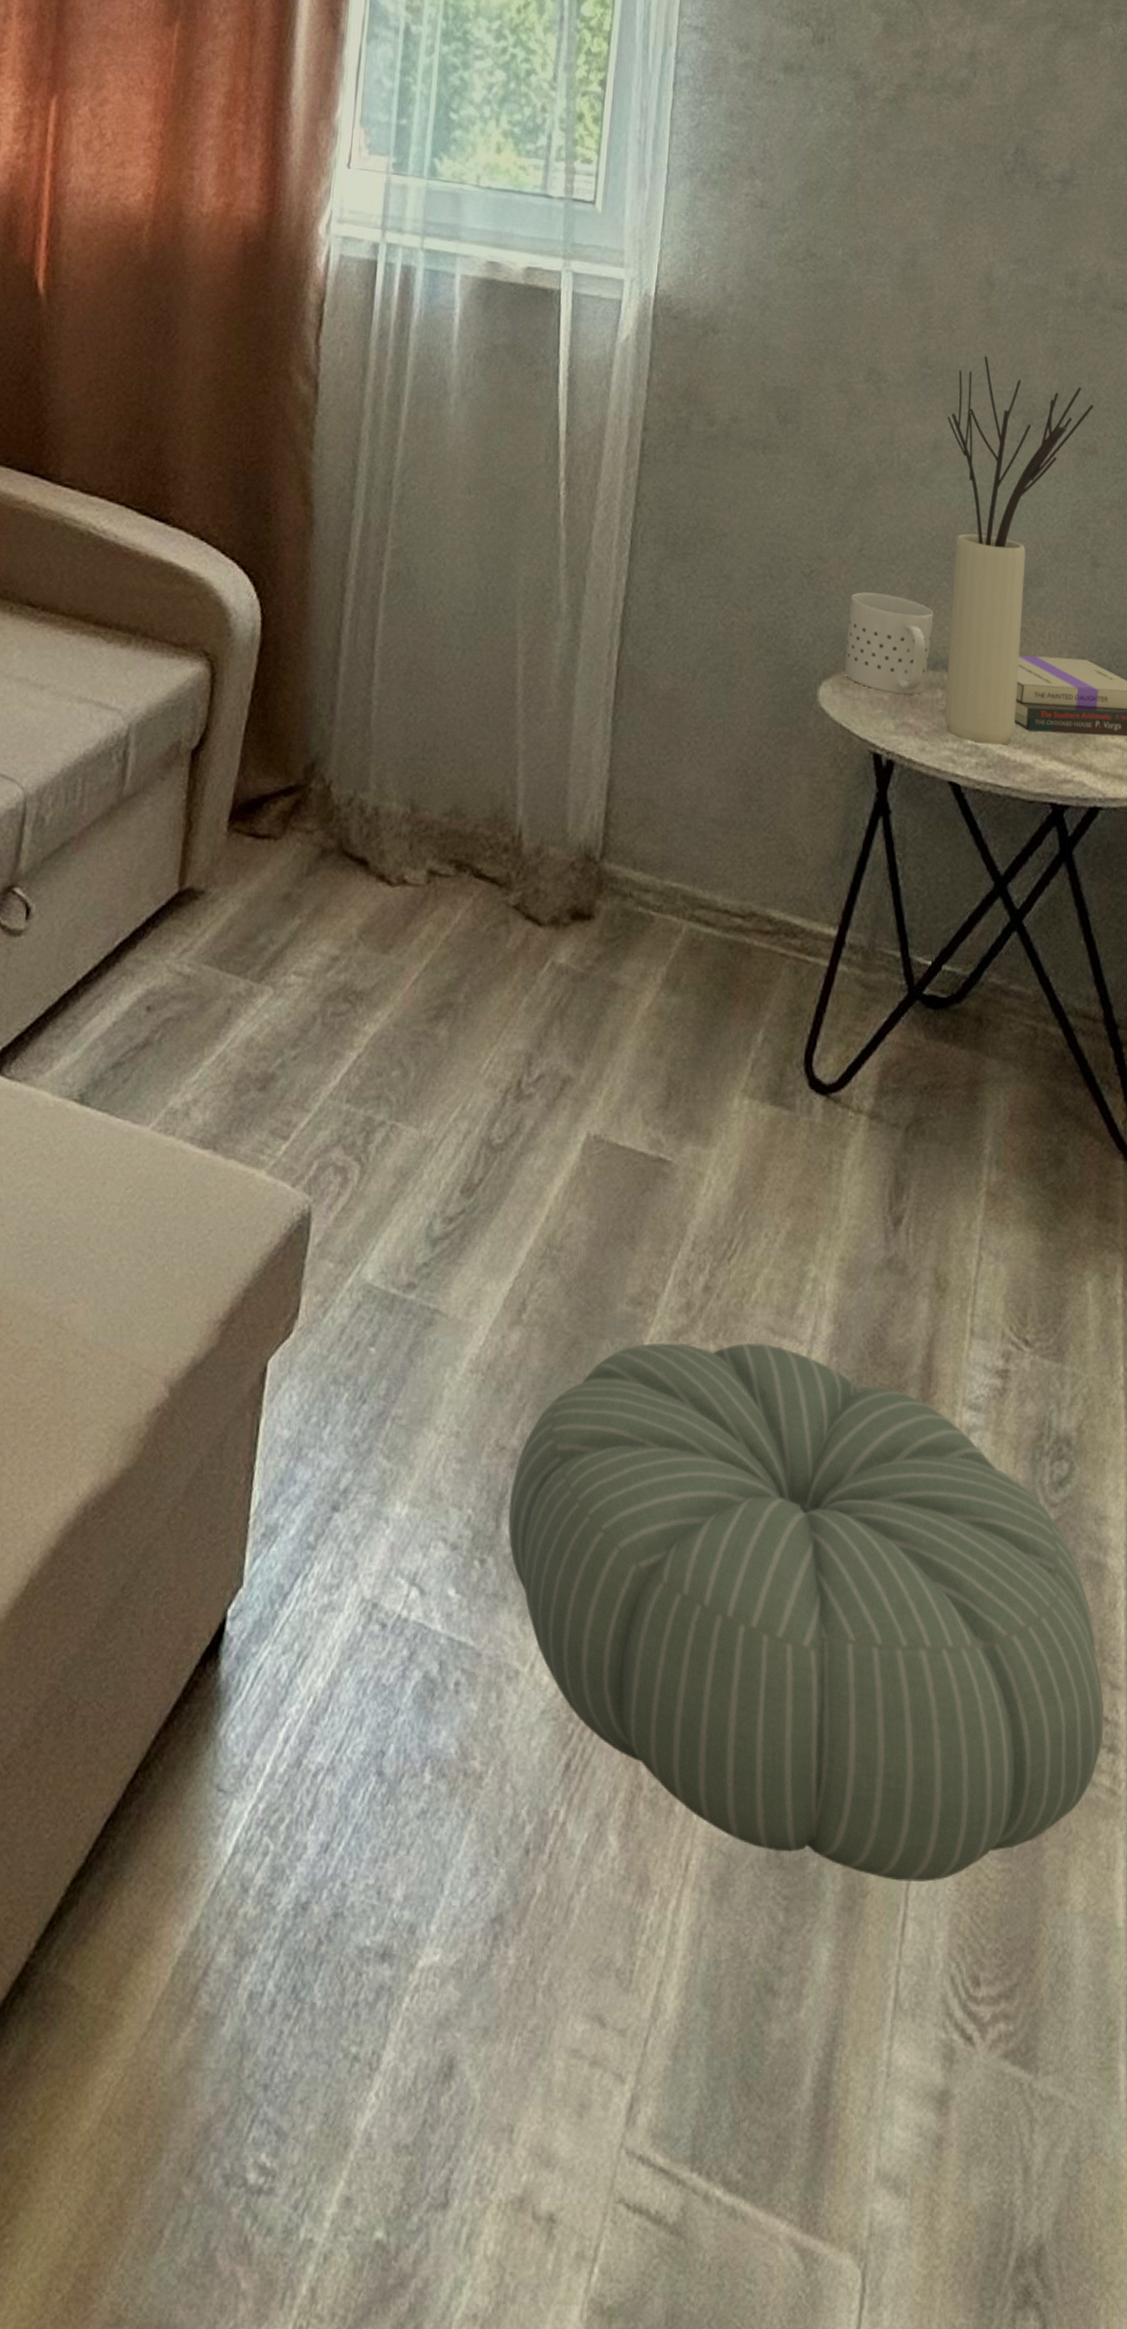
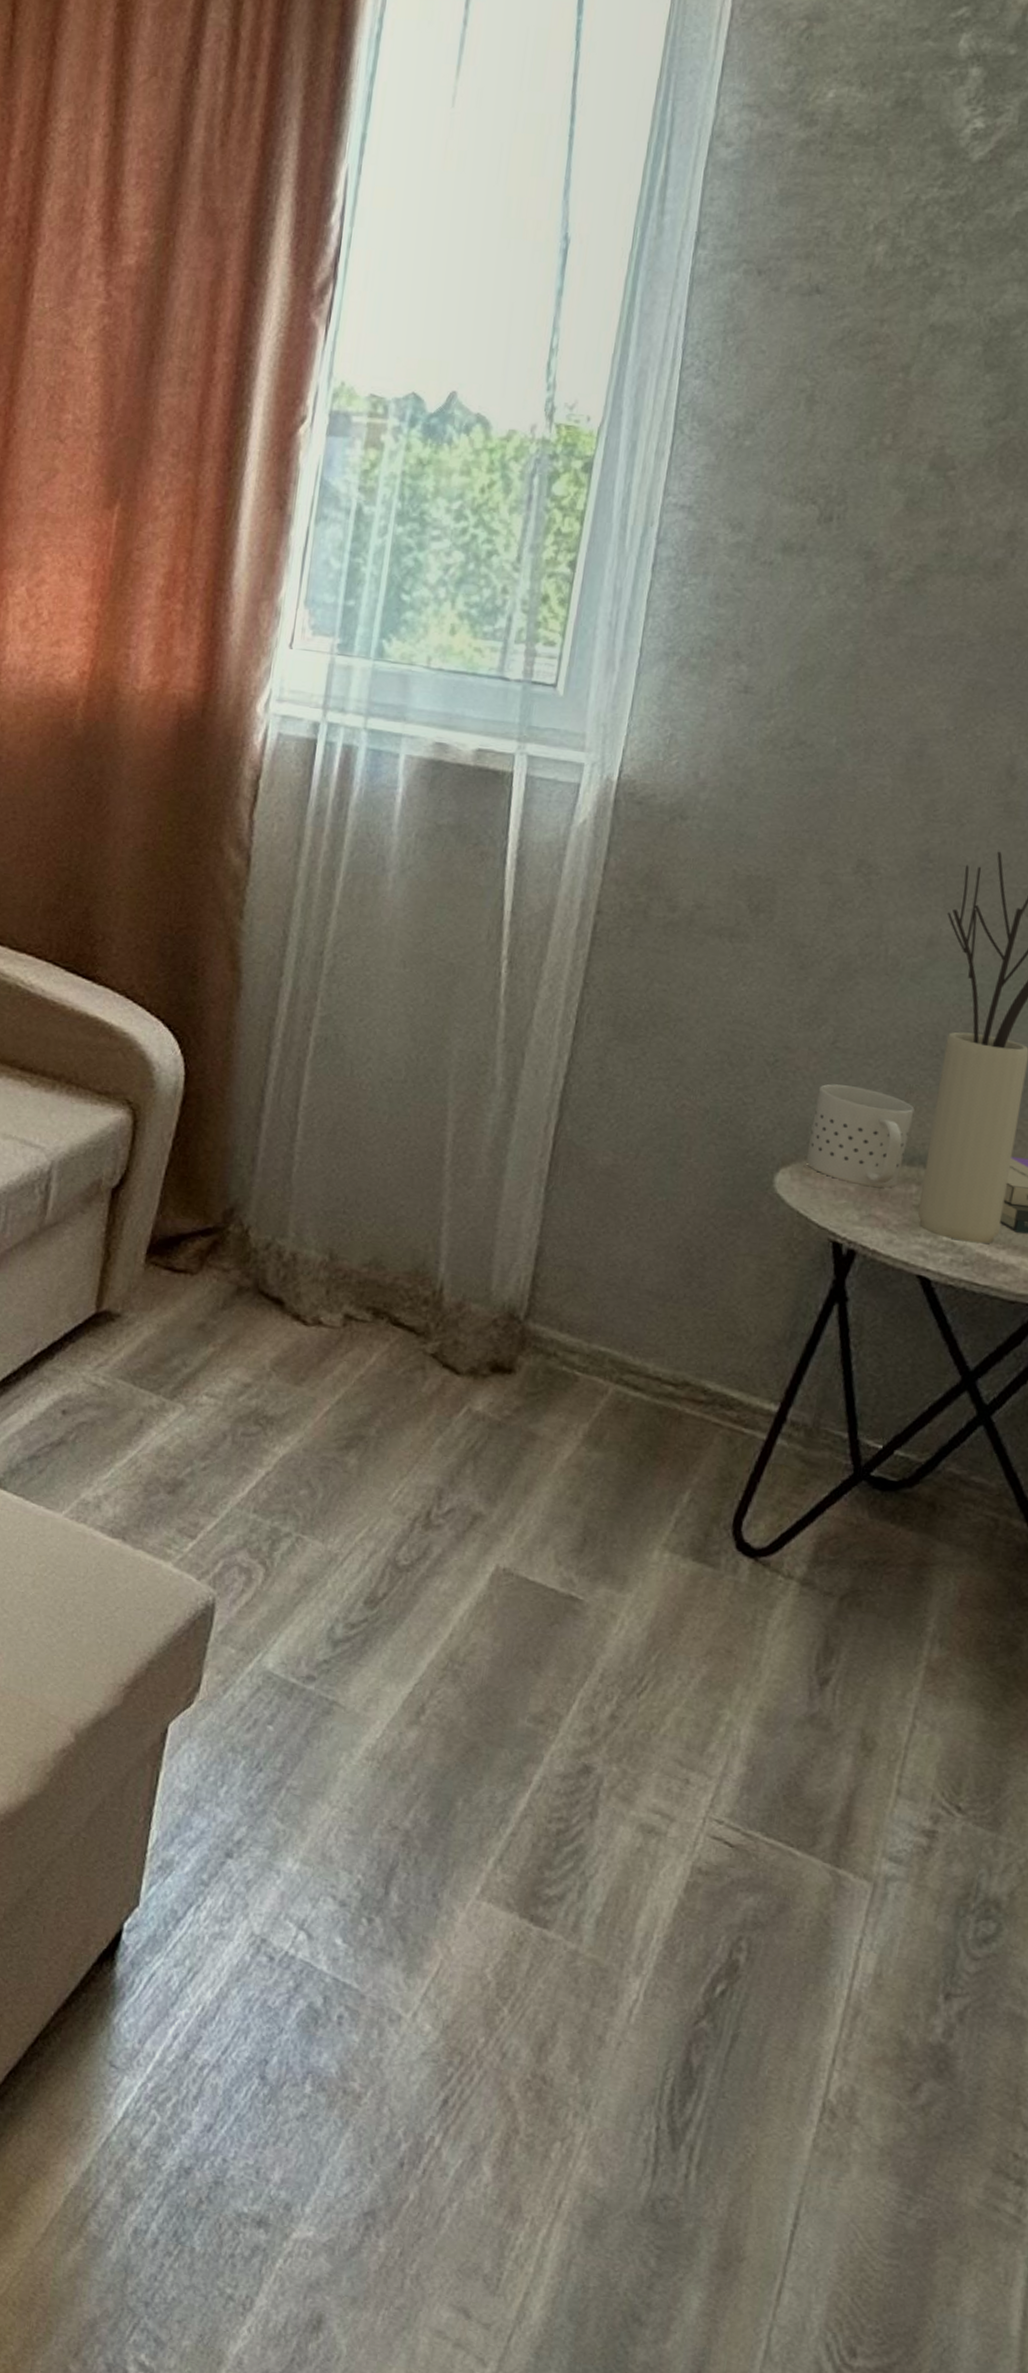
pouf: present [508,1343,1104,1882] -> none [397,1757,1015,2262]

